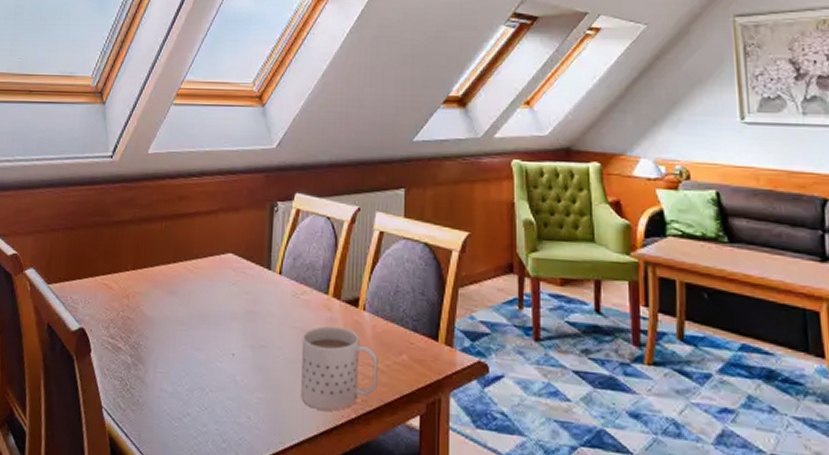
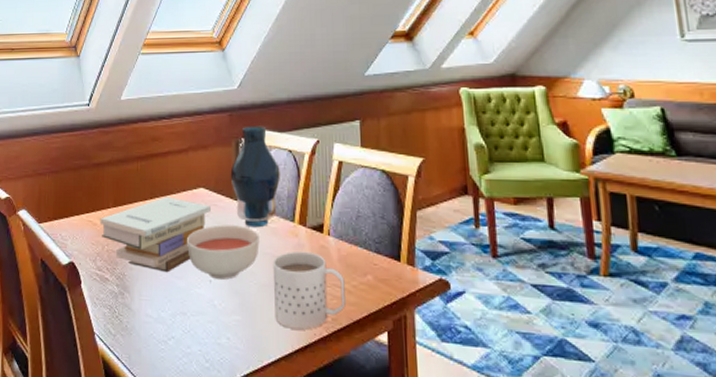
books: none [116,261,239,344] -> present [100,197,211,273]
bowl: none [210,294,290,354] -> present [186,225,260,280]
vase: none [262,189,316,299] -> present [230,126,280,228]

